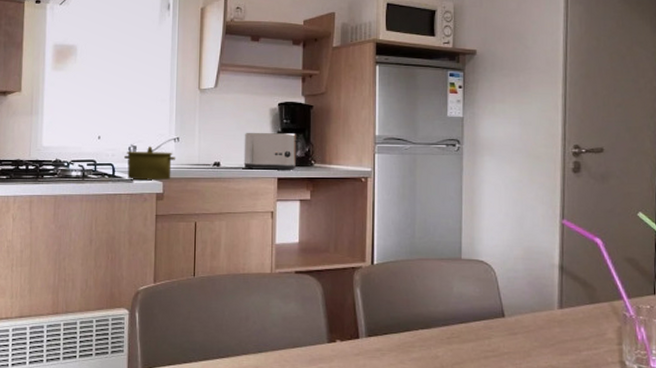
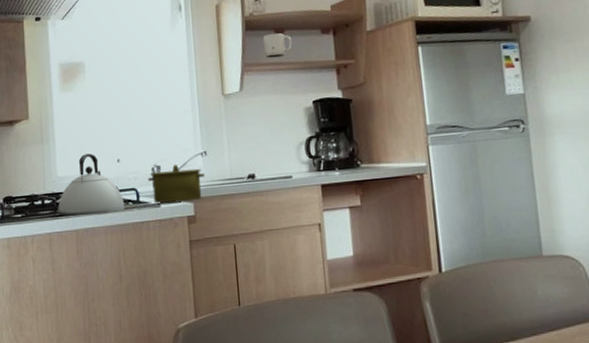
kettle: none [40,129,101,184] -> present [58,153,125,217]
mug: none [240,39,266,61] -> present [262,32,293,59]
toaster: present [243,132,301,170] -> none [278,132,343,179]

